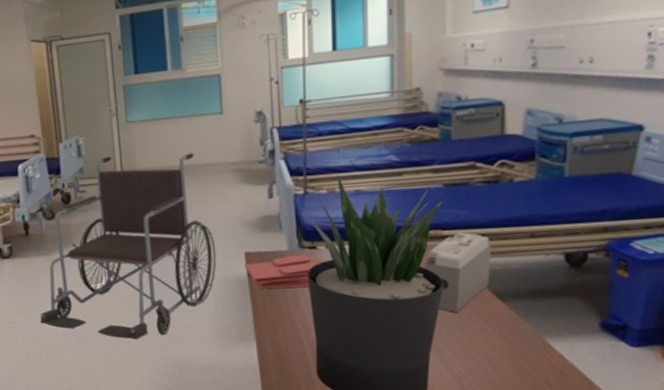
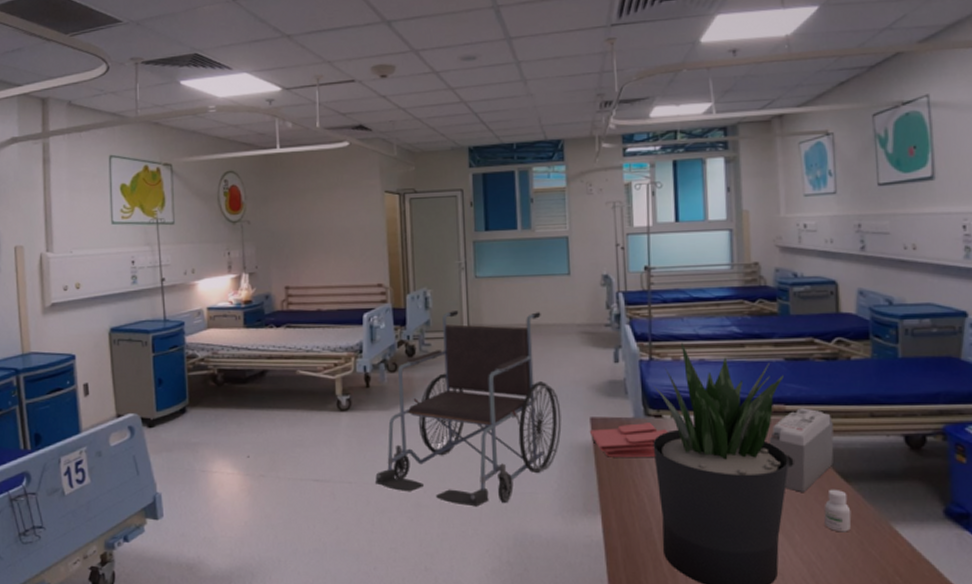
pill bottle: none [477,308,505,348] -> present [824,489,852,532]

